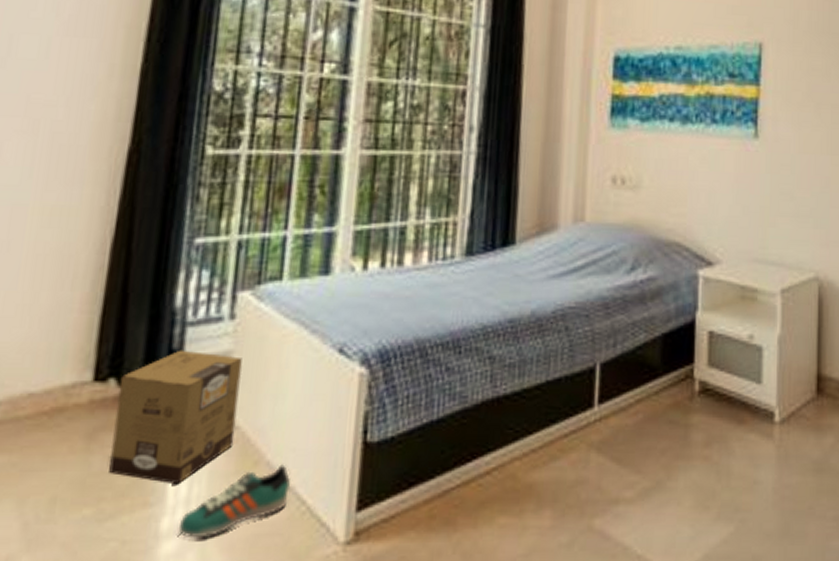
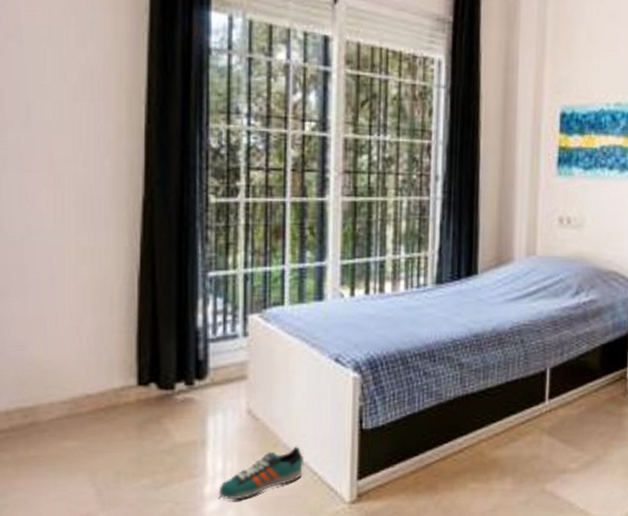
cardboard box: present [109,350,242,485] -> none [159,360,257,462]

